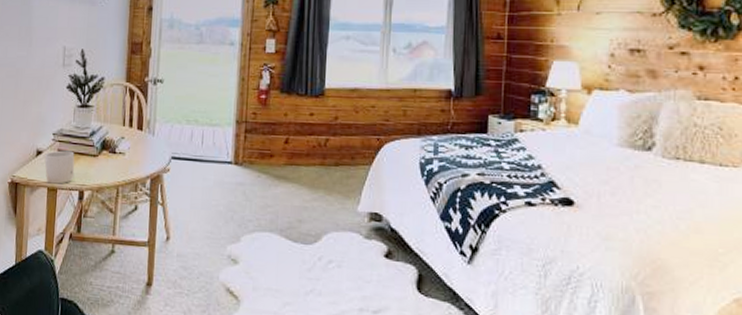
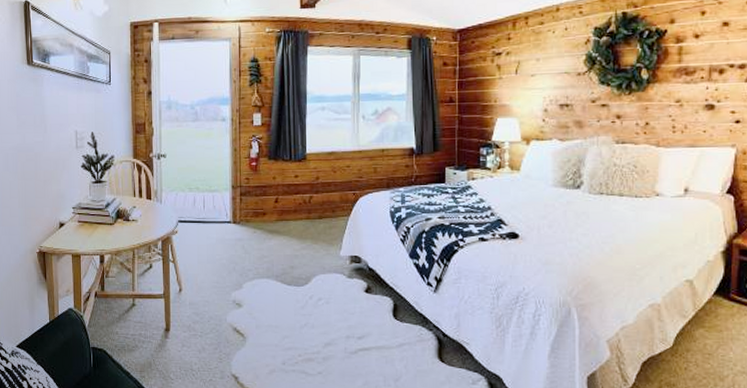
mug: present [44,150,75,184] -> none [67,221,95,251]

